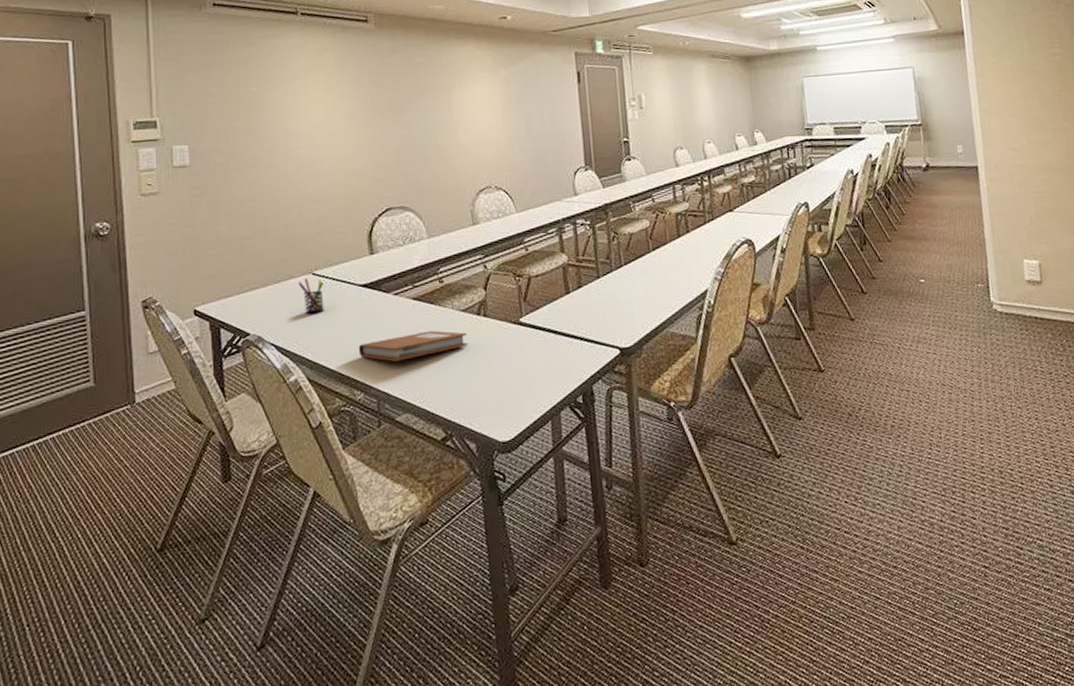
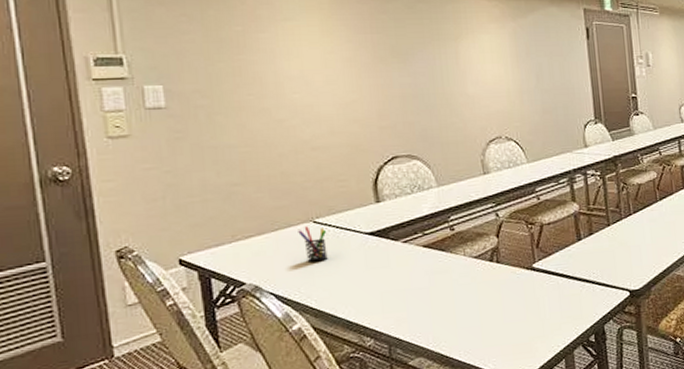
notebook: present [358,330,469,362] -> none [366,277,482,308]

